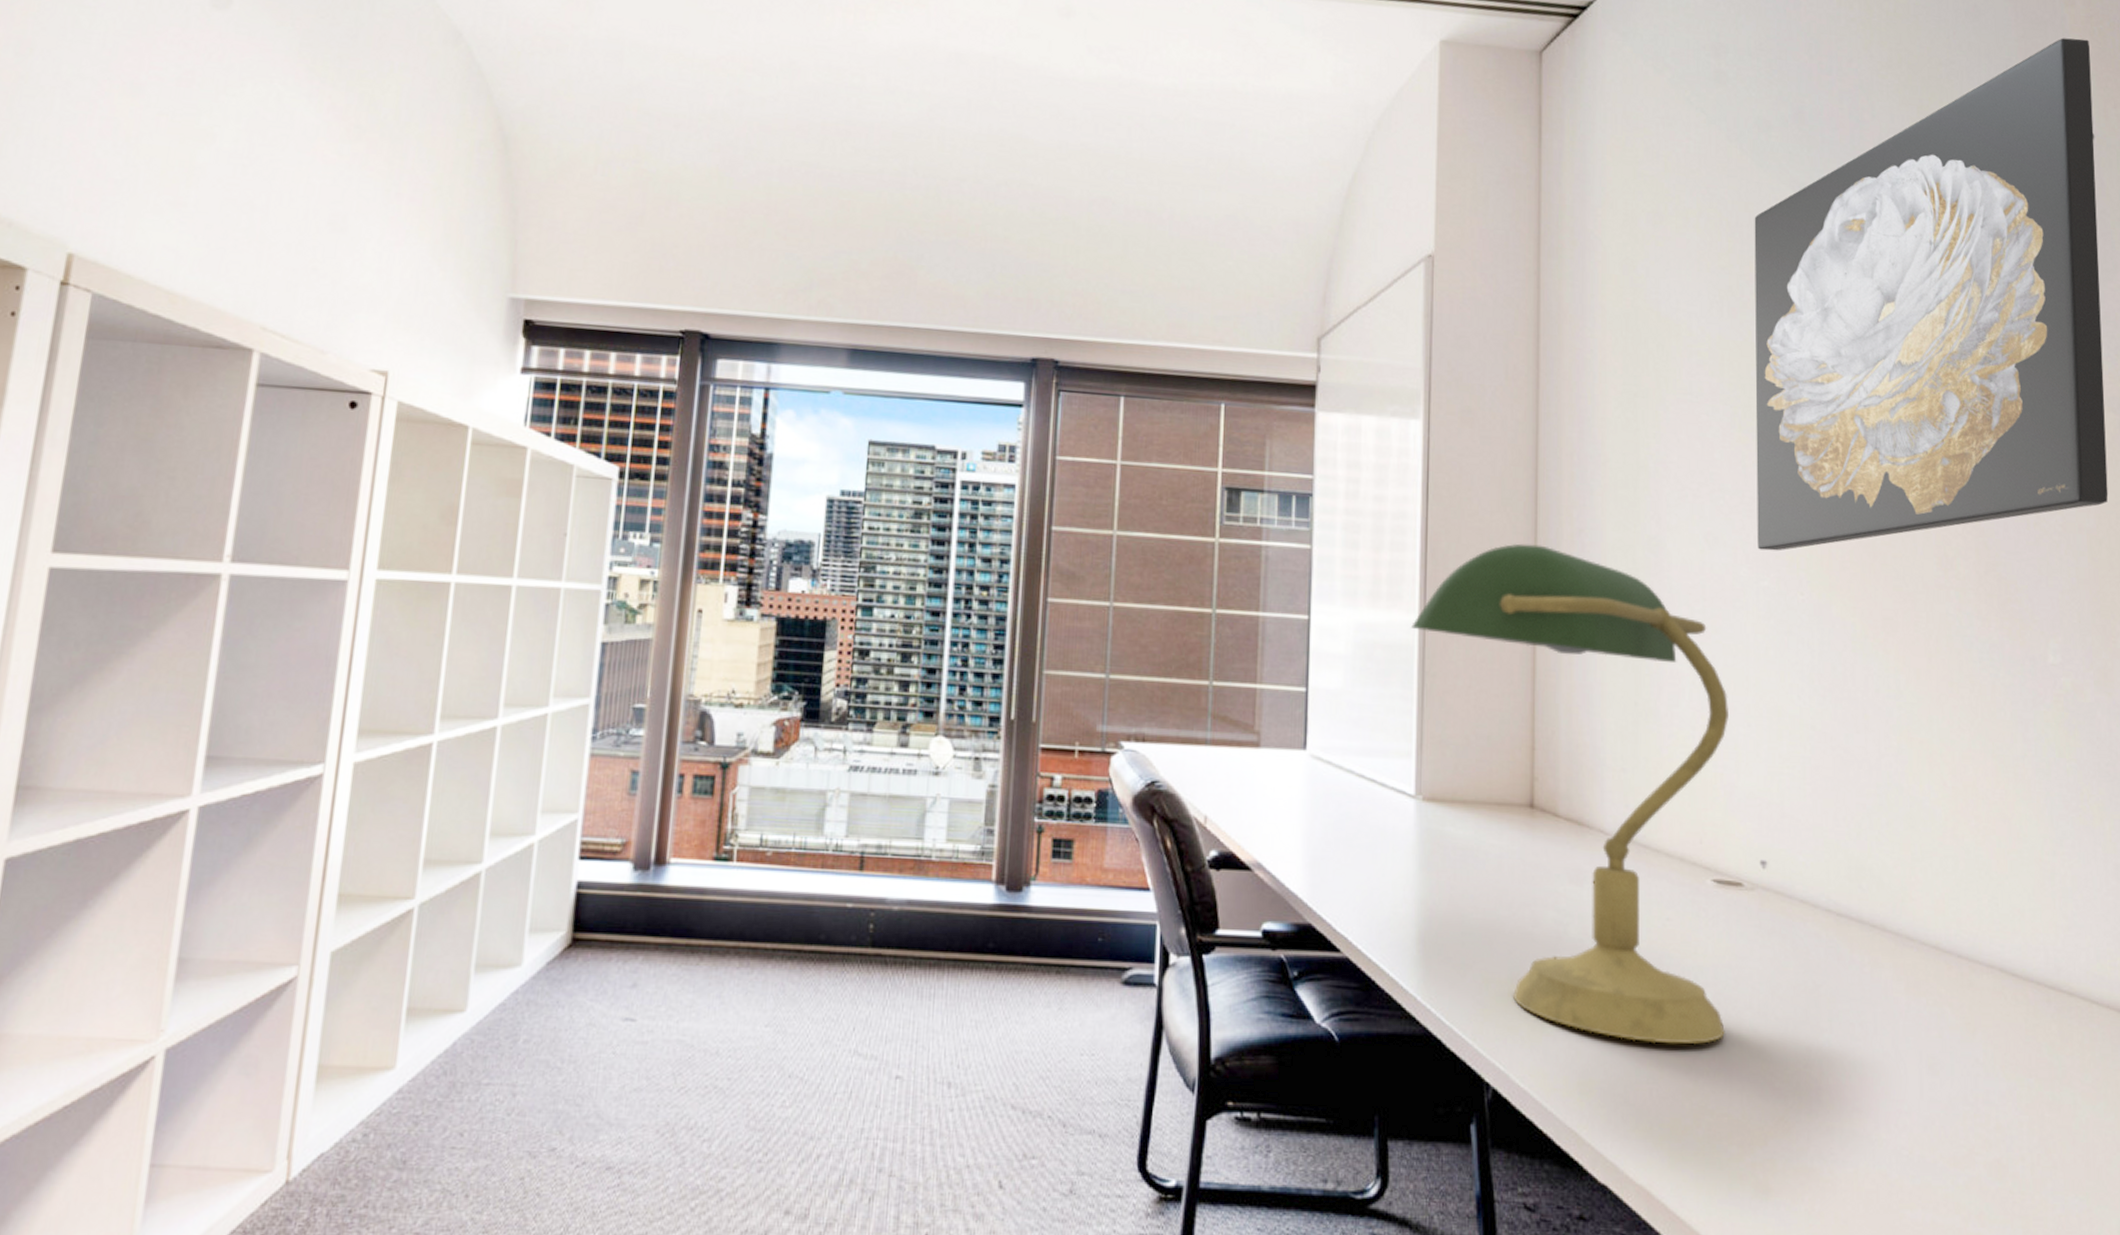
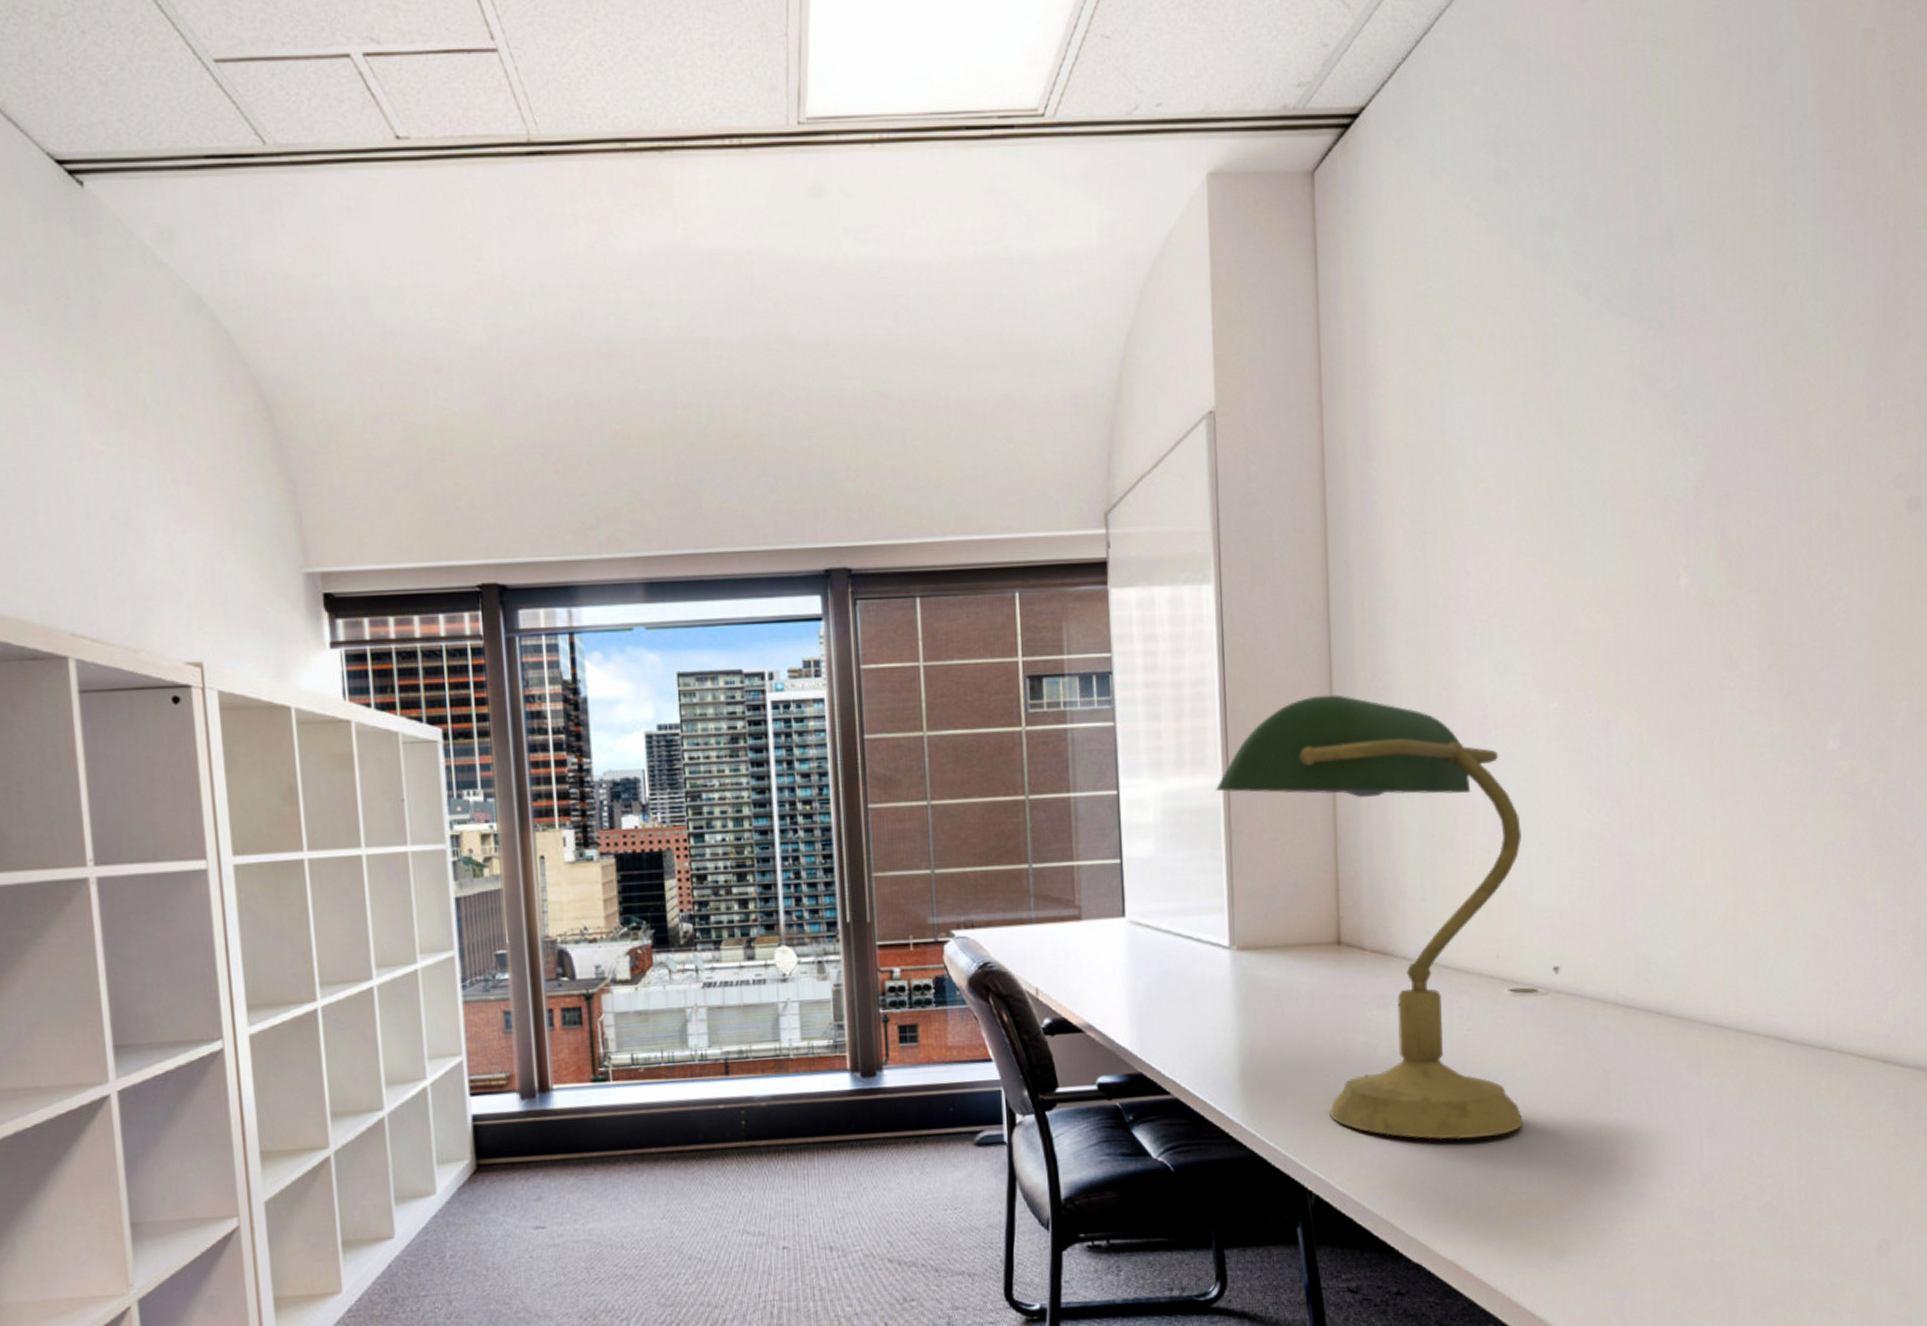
wall art: present [1754,38,2109,551] -> none [1538,82,1892,673]

